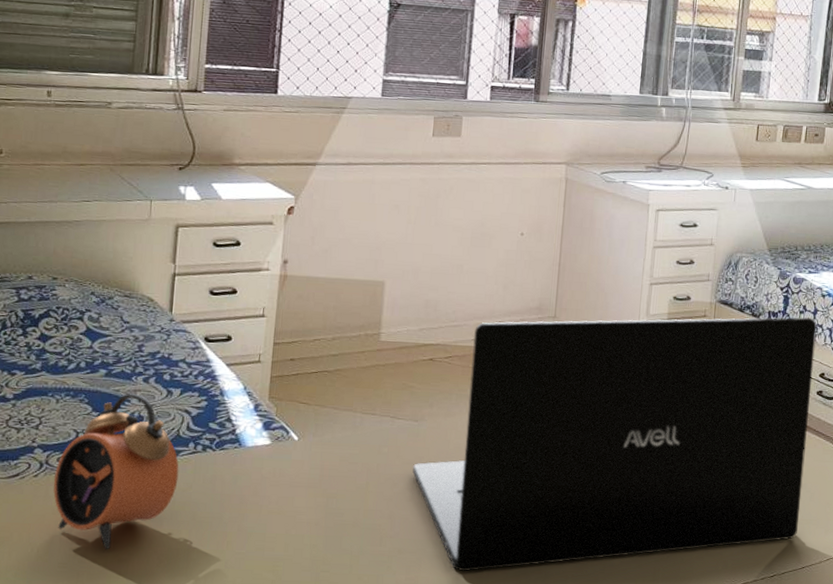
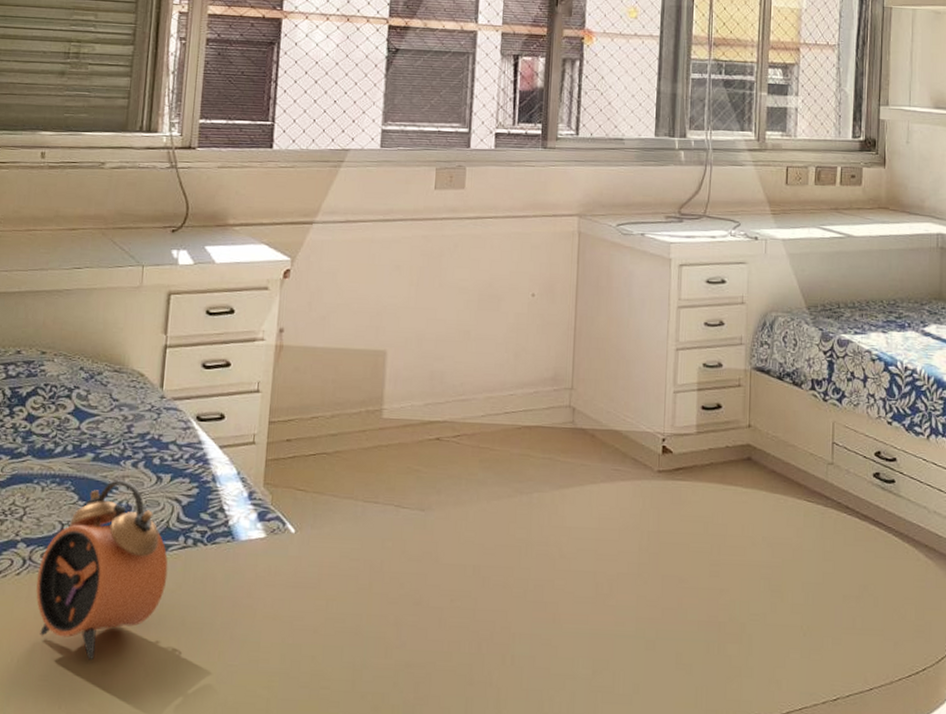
laptop: present [412,317,818,572] -> none [419,385,869,691]

